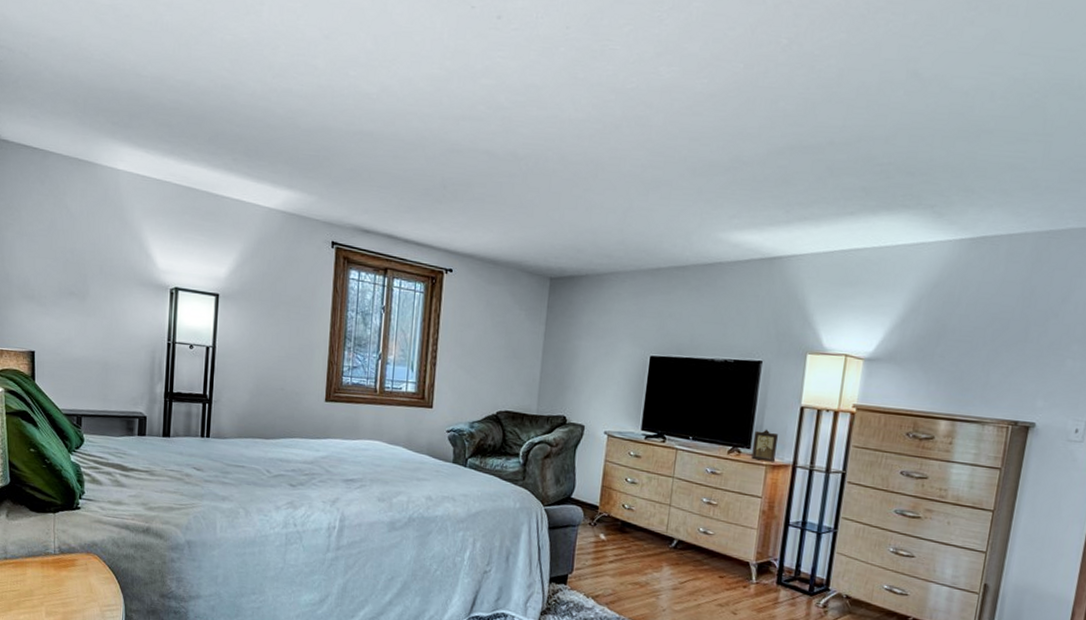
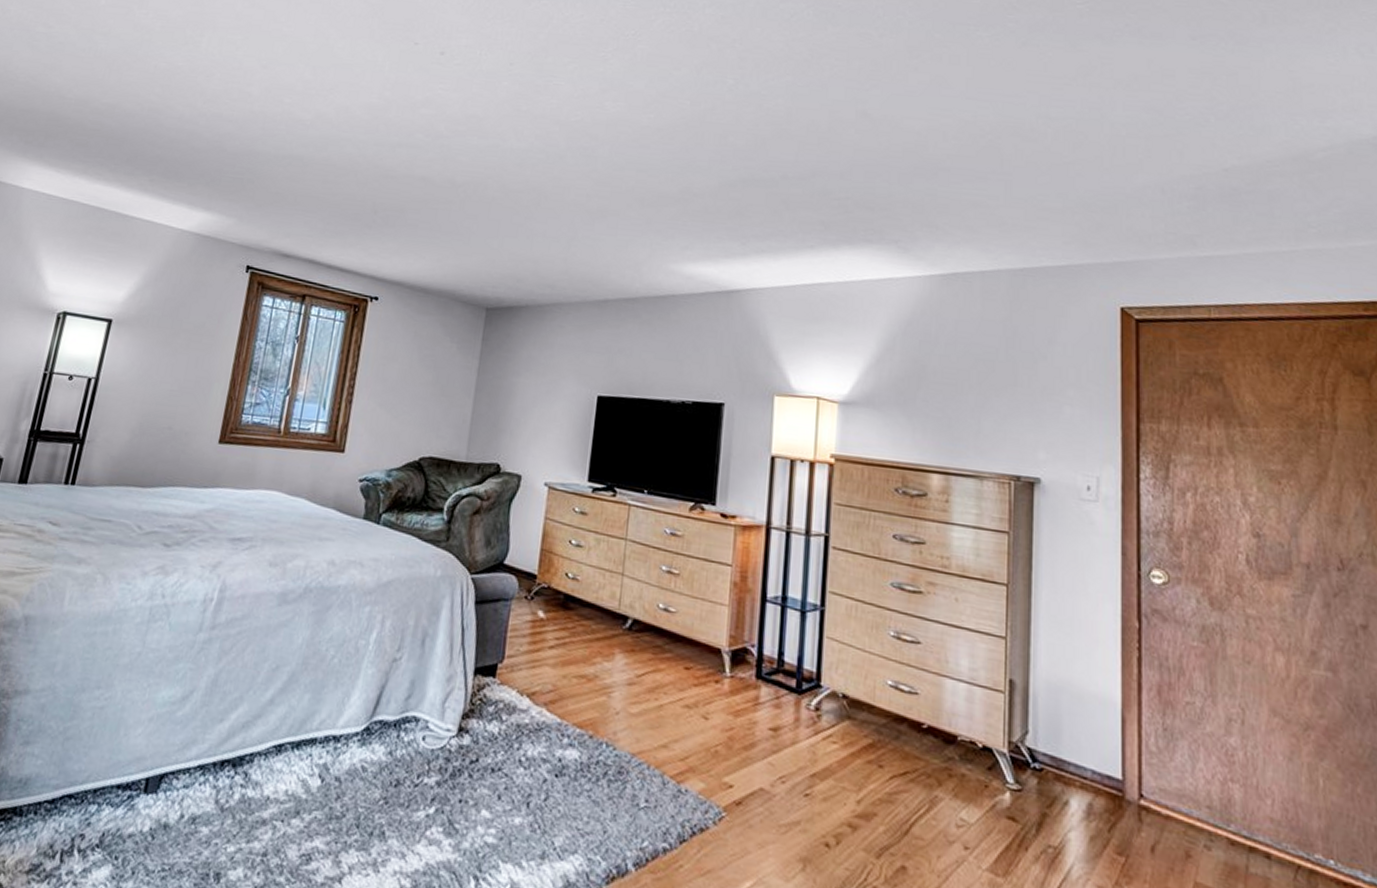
photo frame: present [751,429,778,462] -> none [717,482,747,522]

